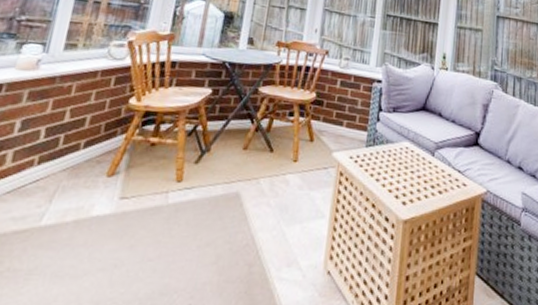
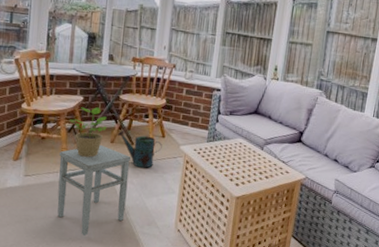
stool: none [160,153,269,287] -> present [57,145,132,236]
potted plant: none [190,102,240,170] -> present [69,107,107,158]
watering can: none [252,132,310,184] -> present [117,130,162,168]

